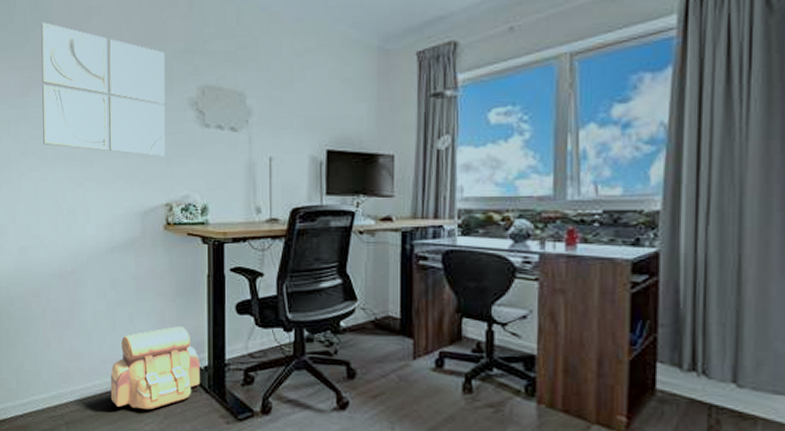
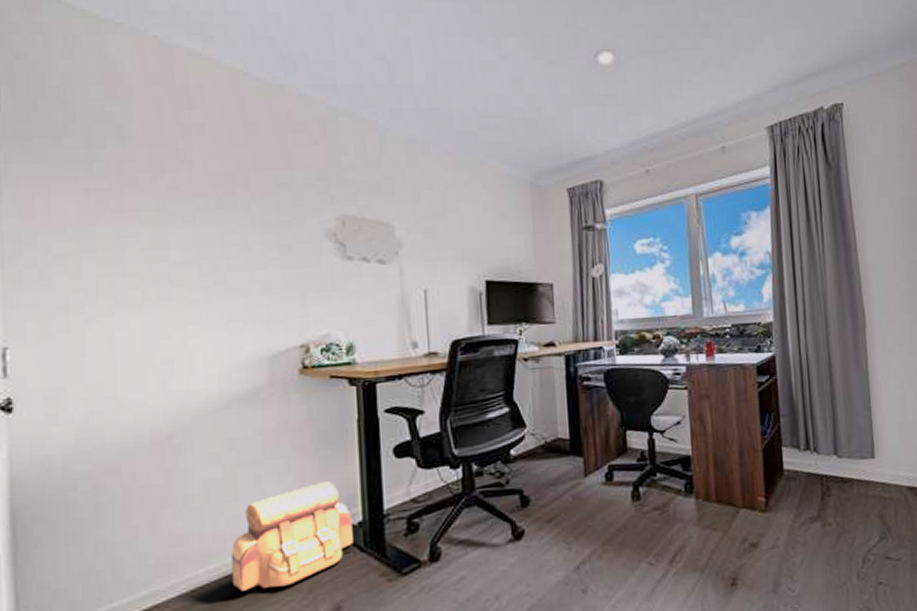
wall art: present [41,22,166,156] -> none [115,138,297,293]

